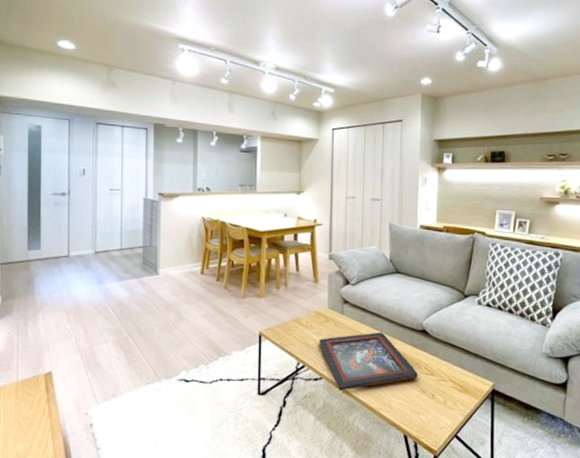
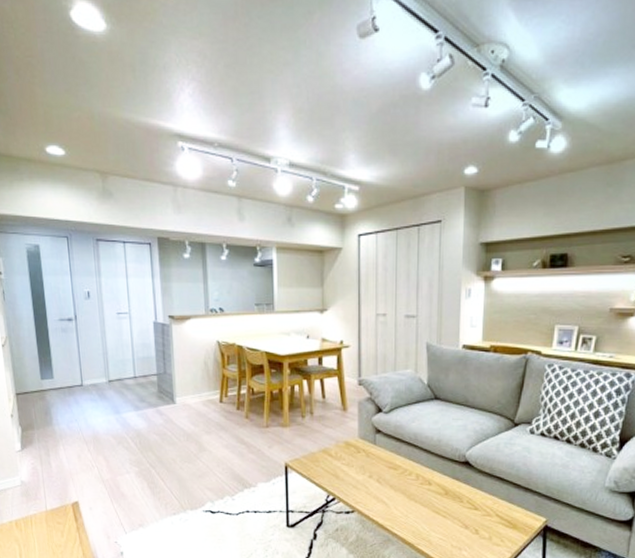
decorative tray: present [319,332,418,391] -> none [350,463,460,524]

